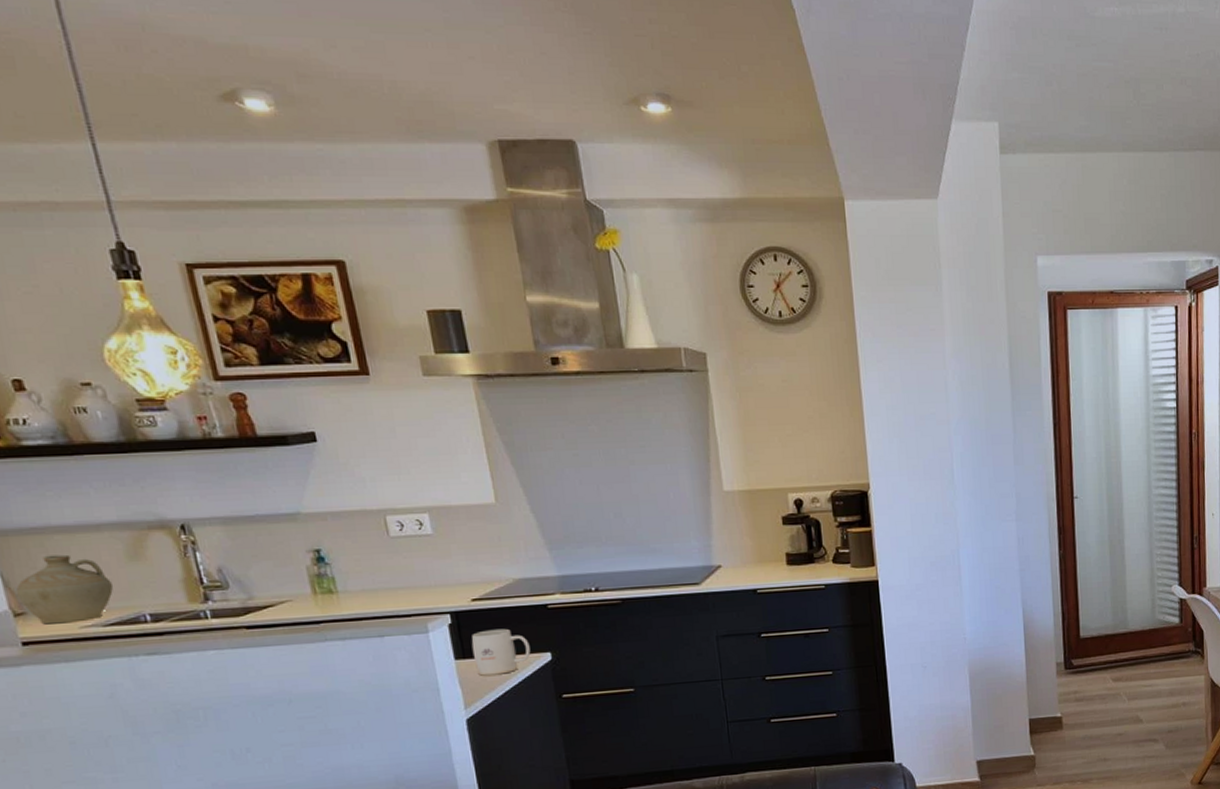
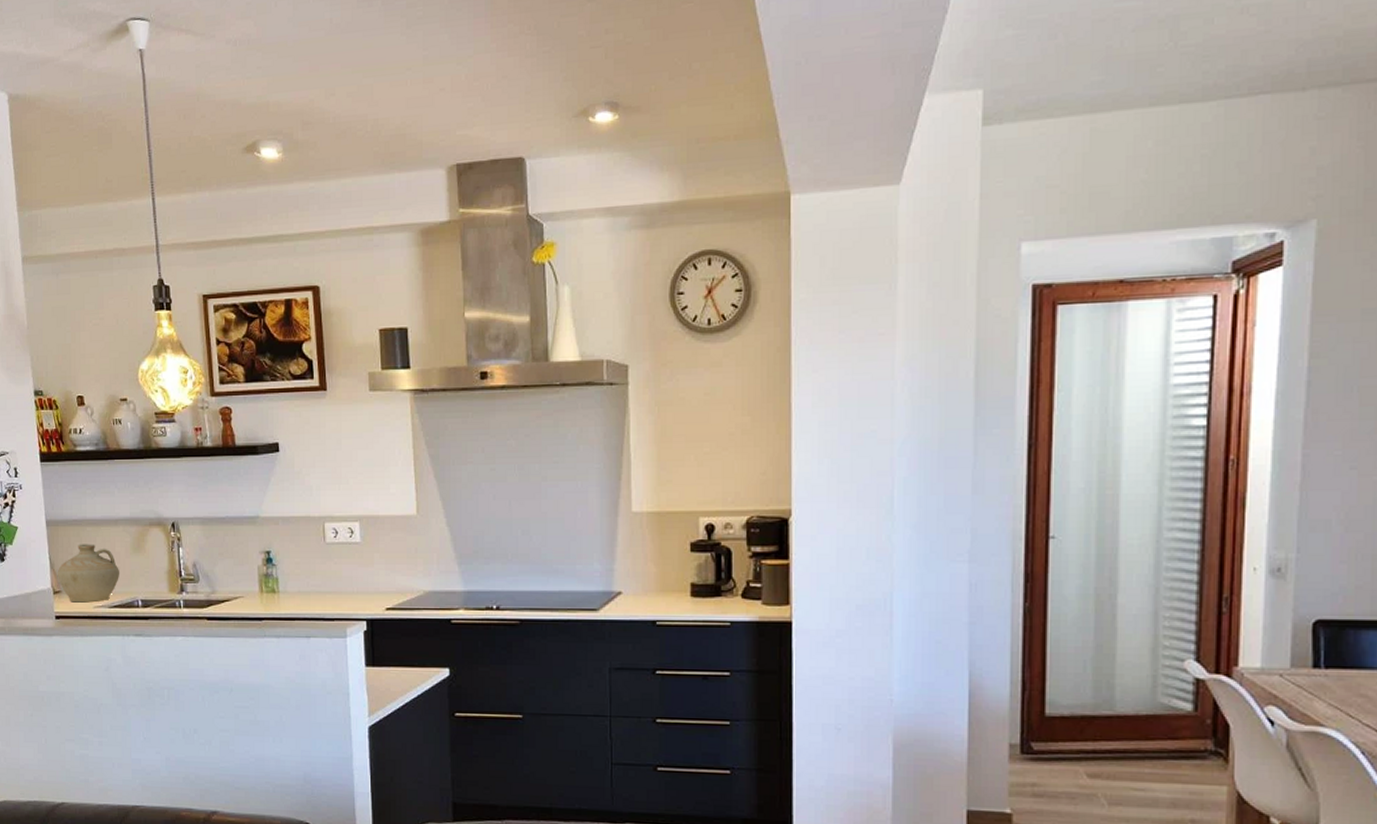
mug: present [471,628,531,676] -> none [381,639,431,686]

